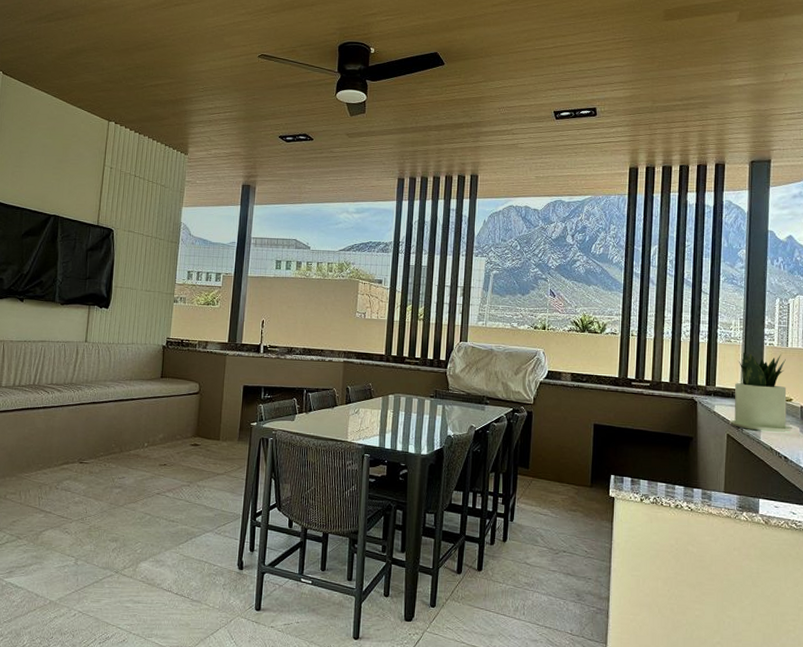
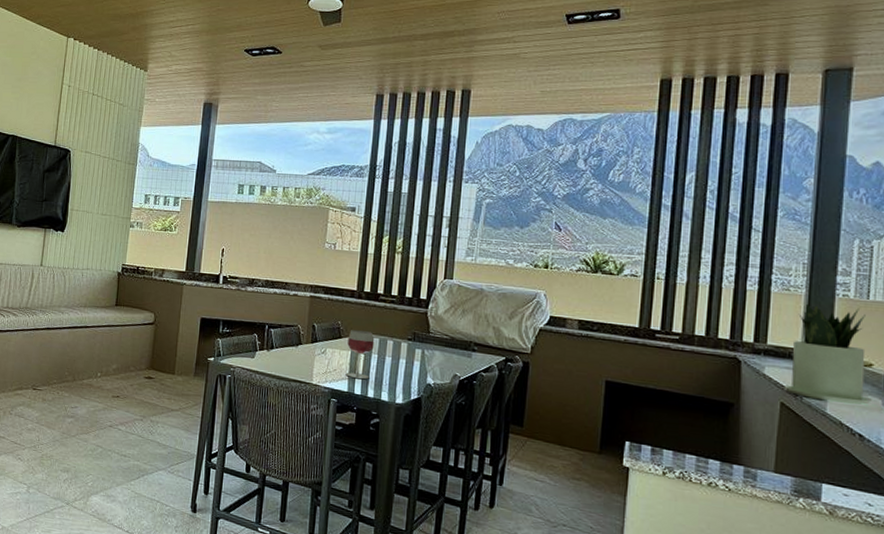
wineglass: none [377,390,402,435] -> present [345,329,375,380]

